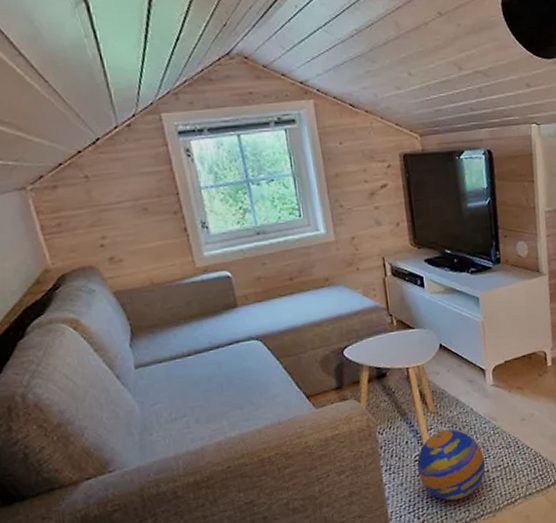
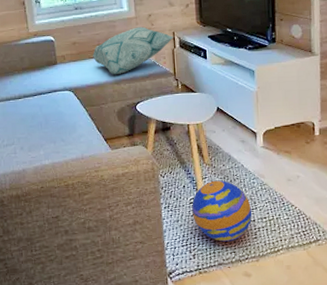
decorative pillow: none [284,252,384,315] -> present [93,26,174,74]

